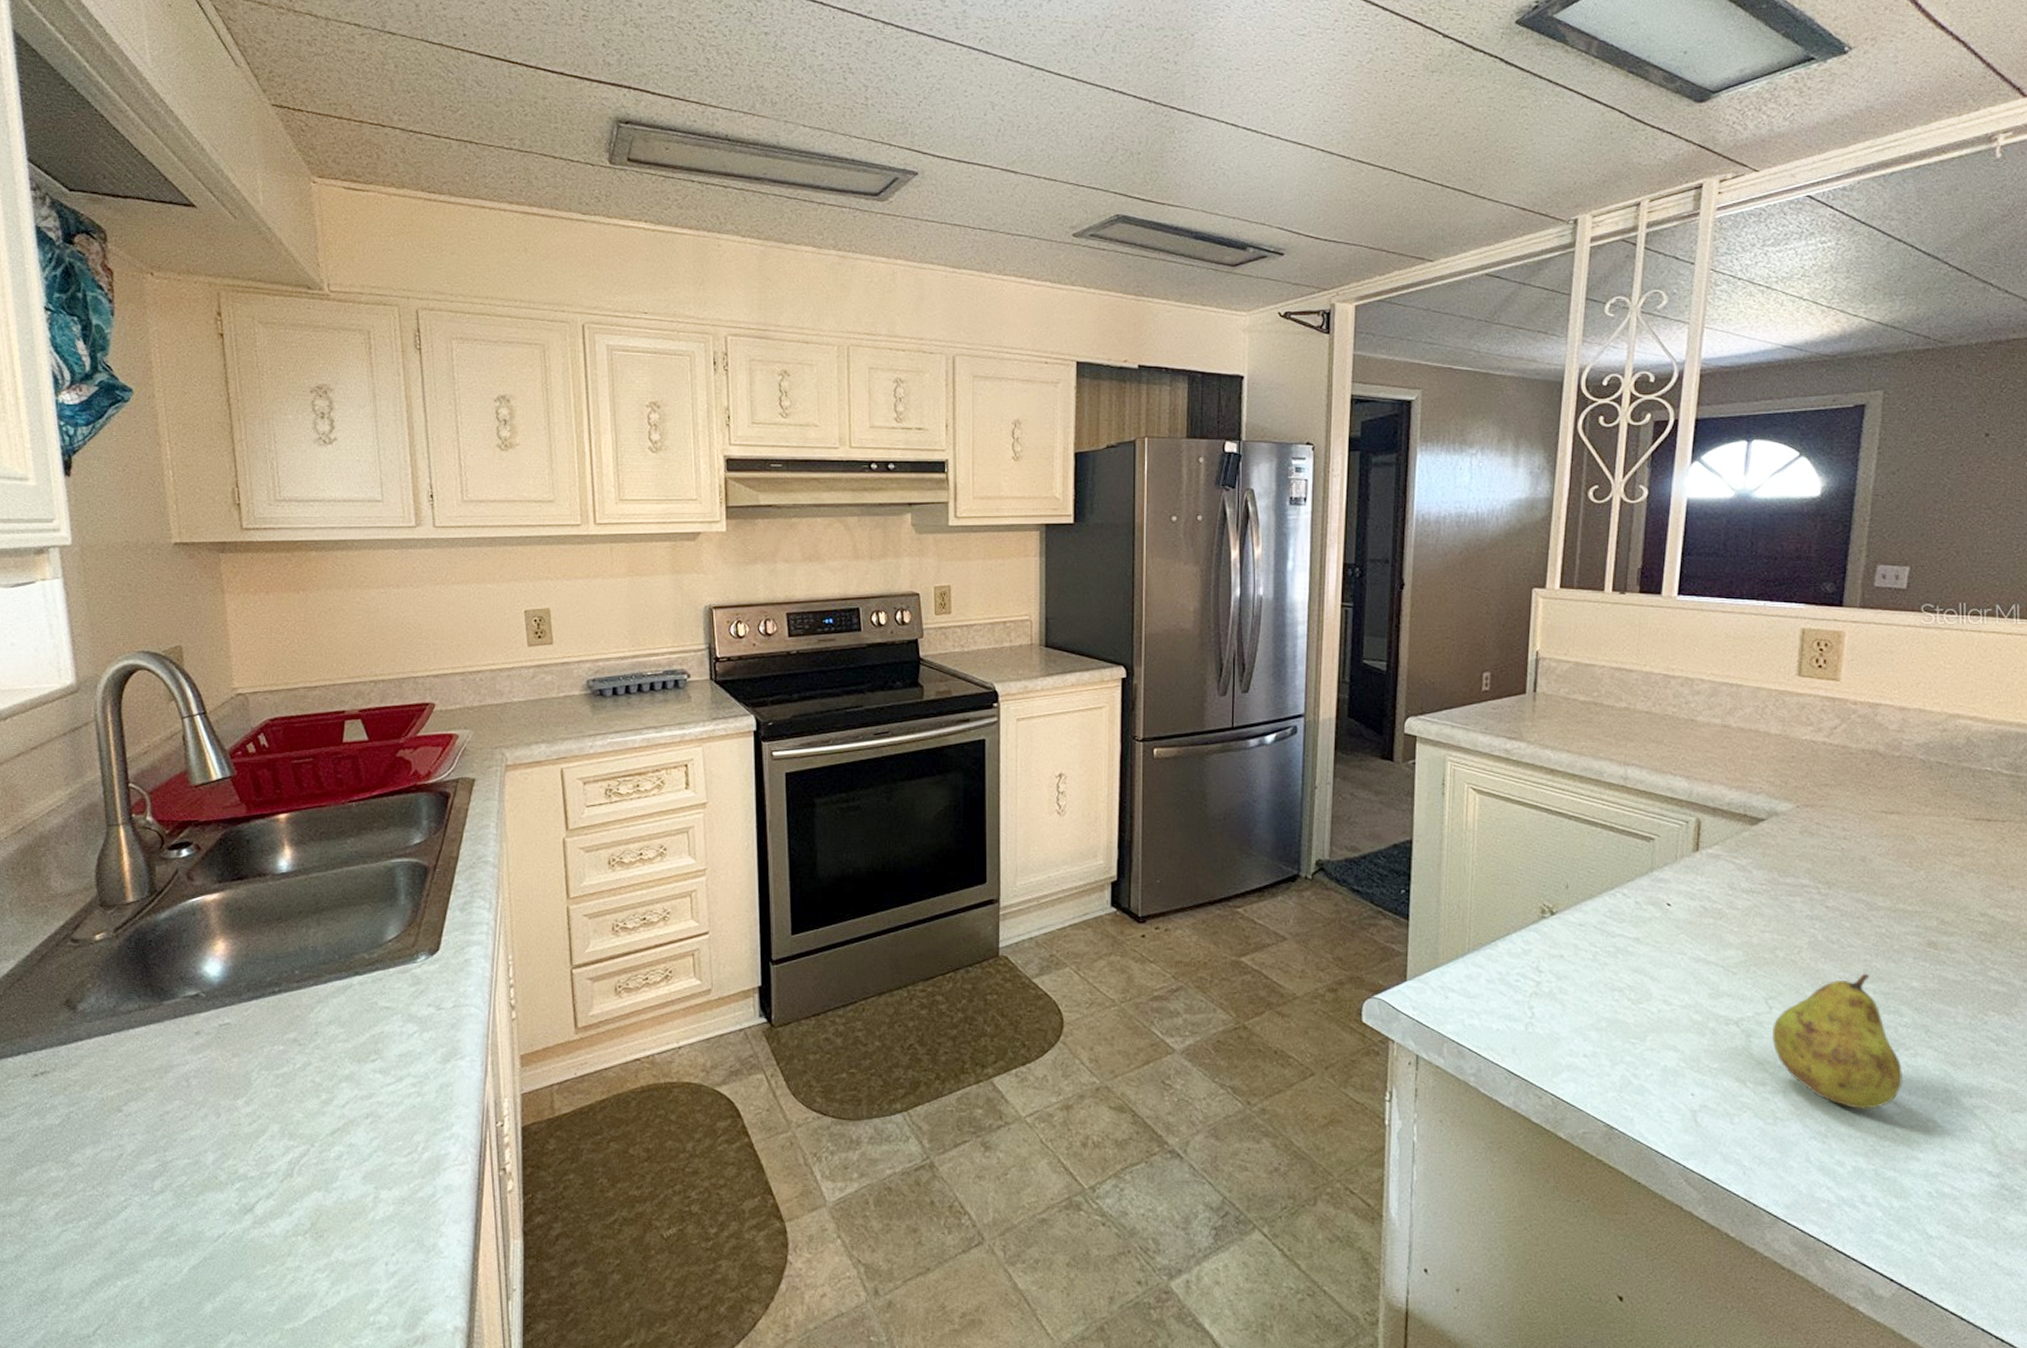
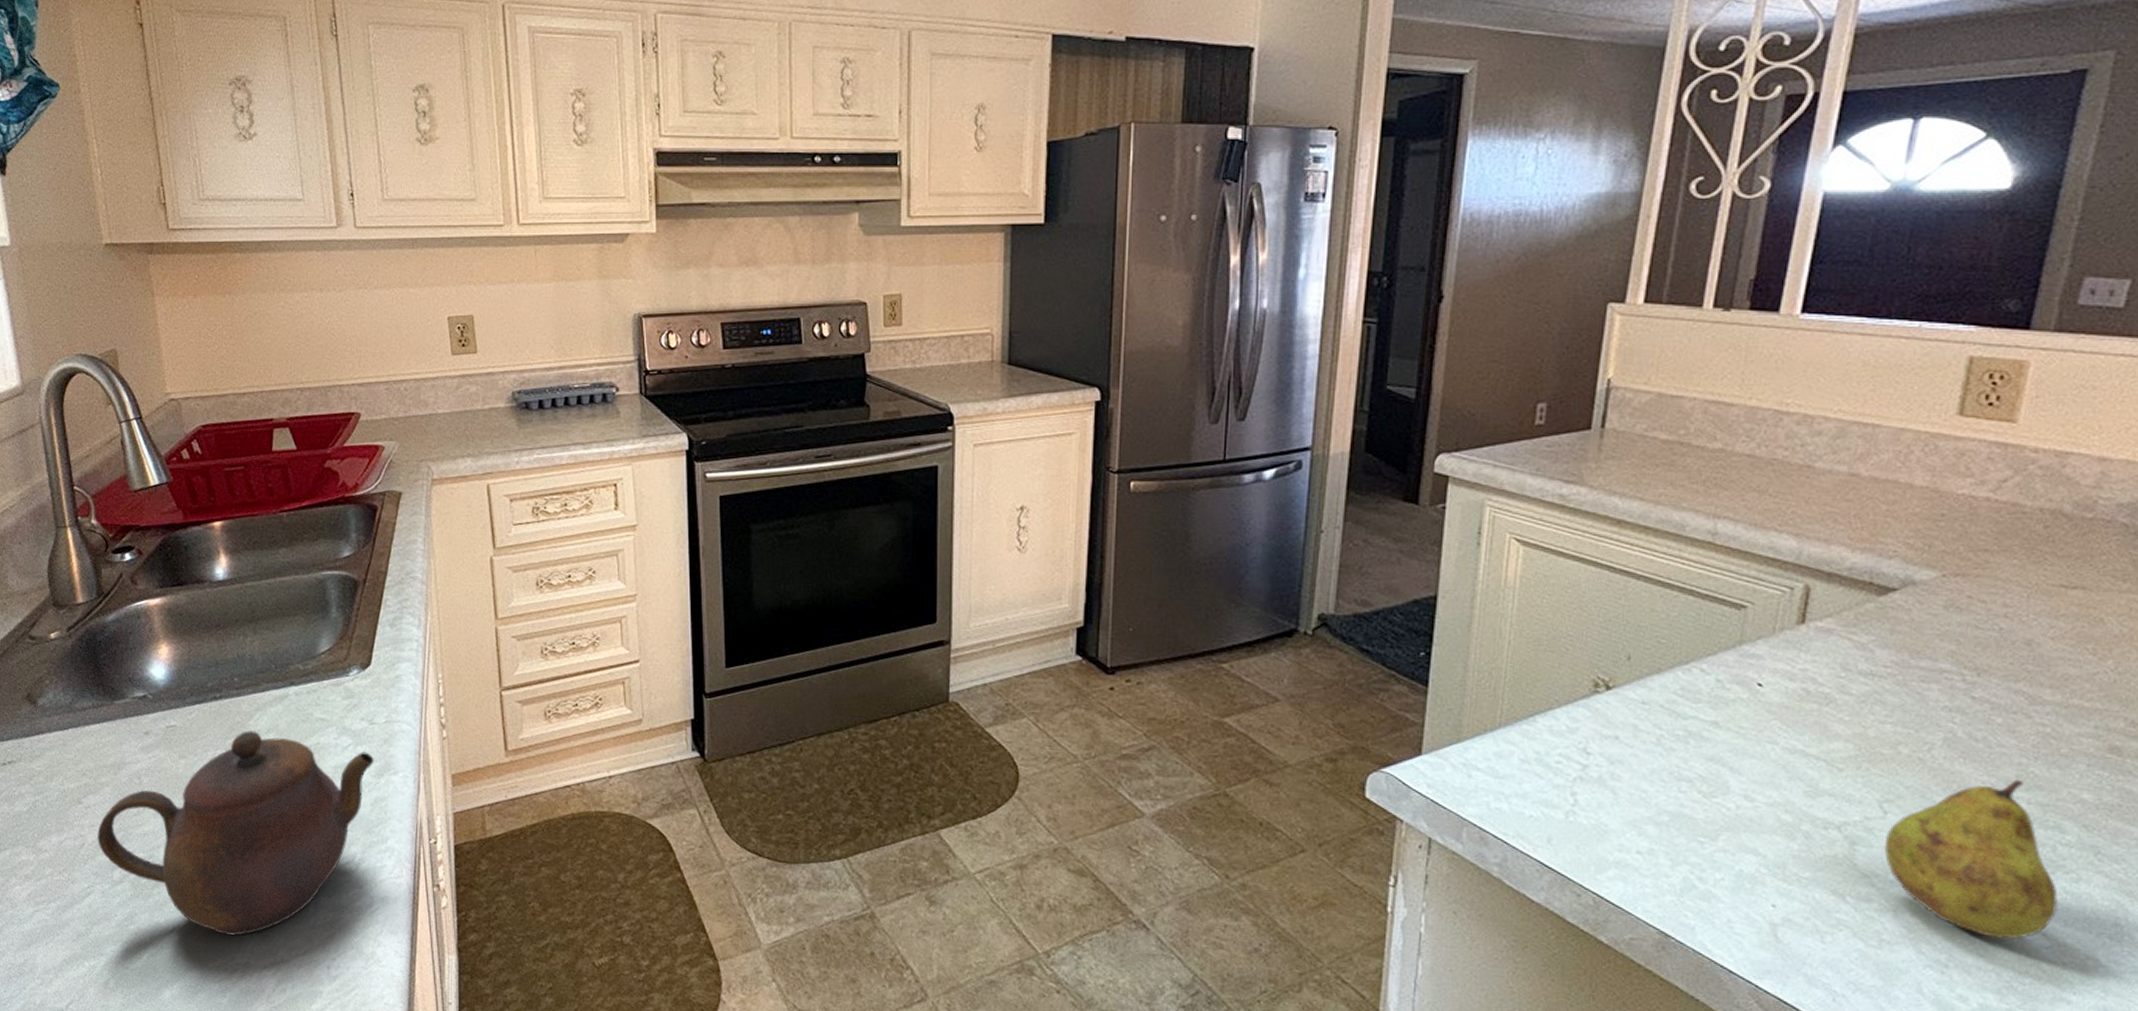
teapot: none [138,1024,440,1240] -> present [97,731,374,936]

